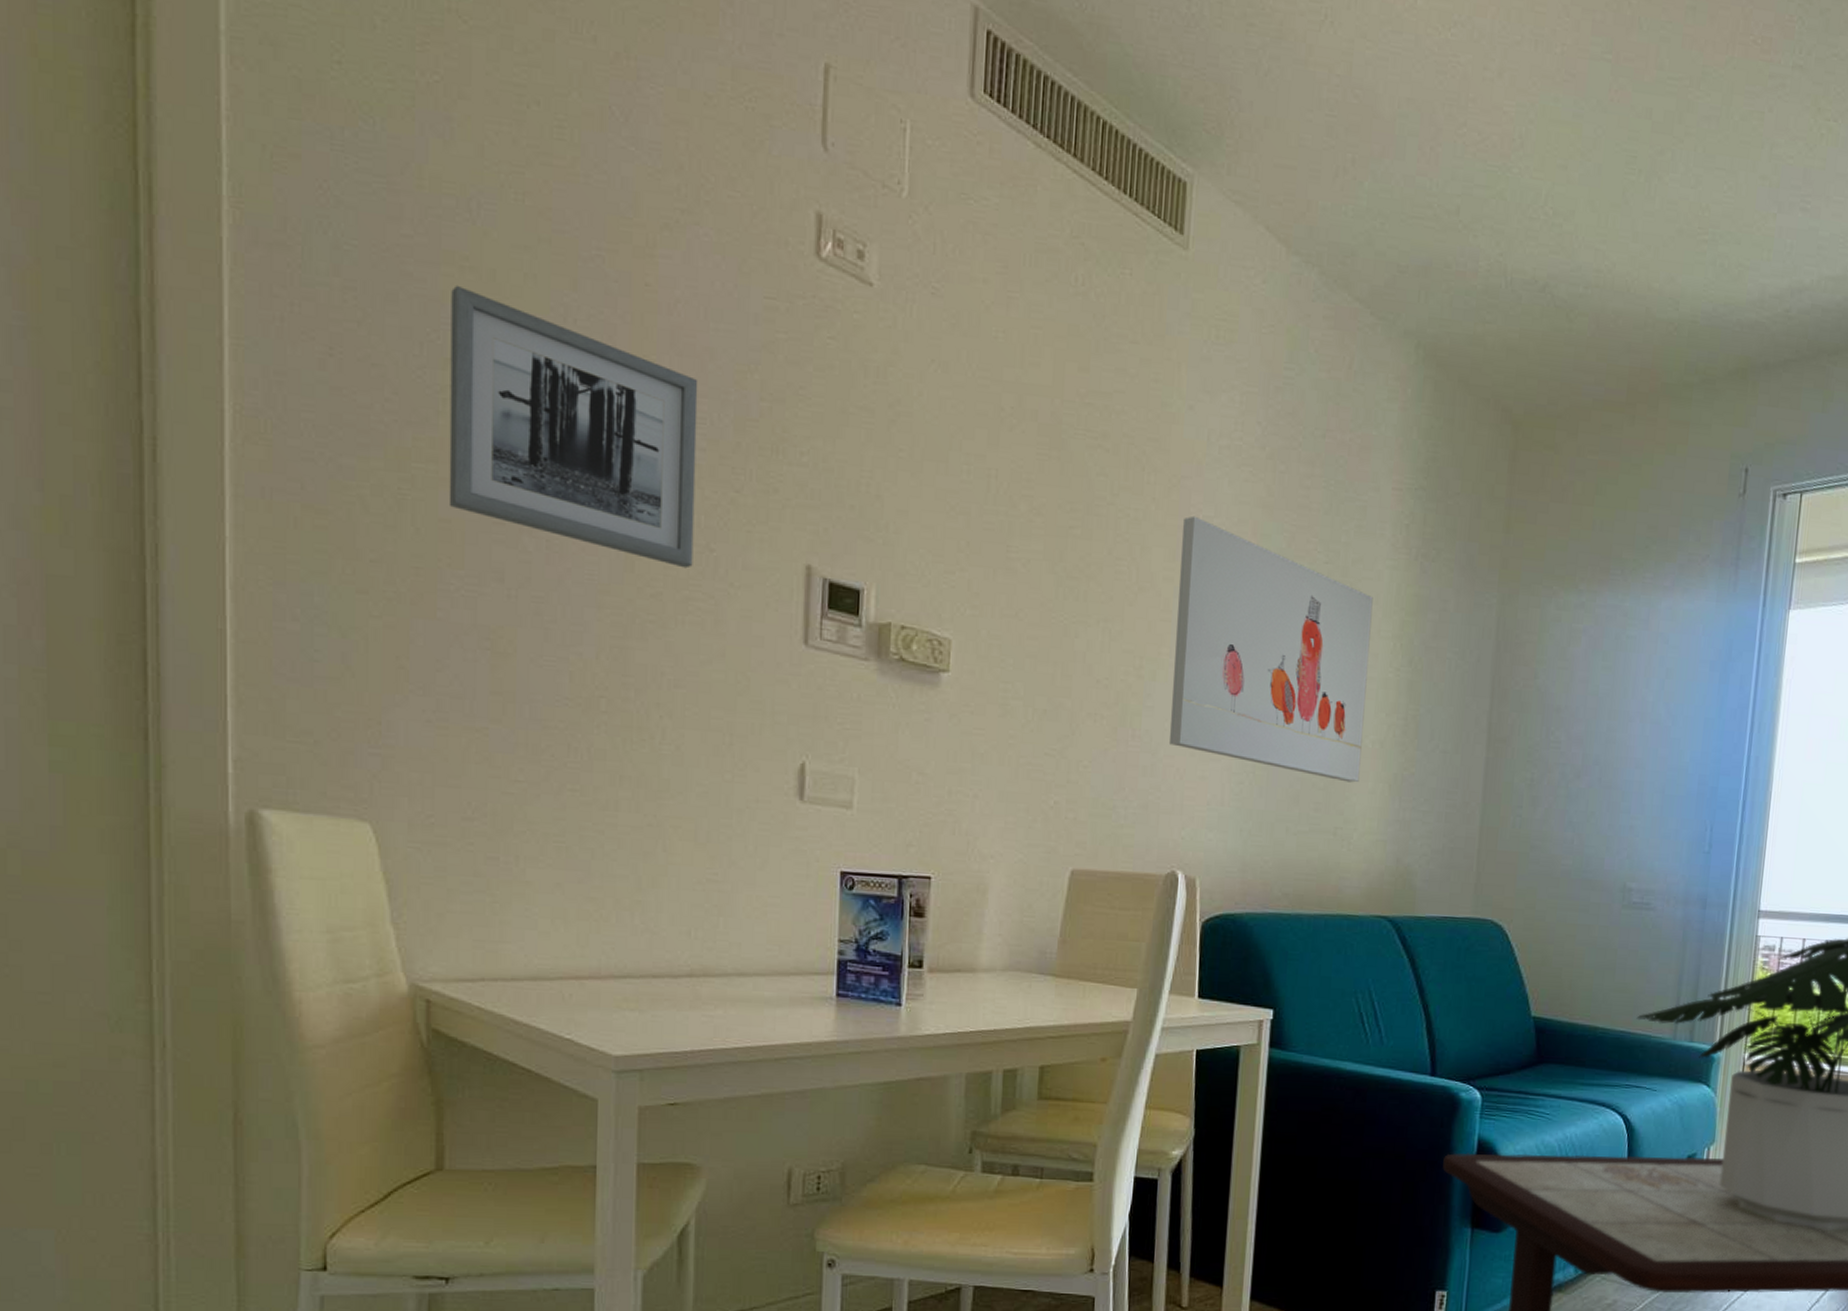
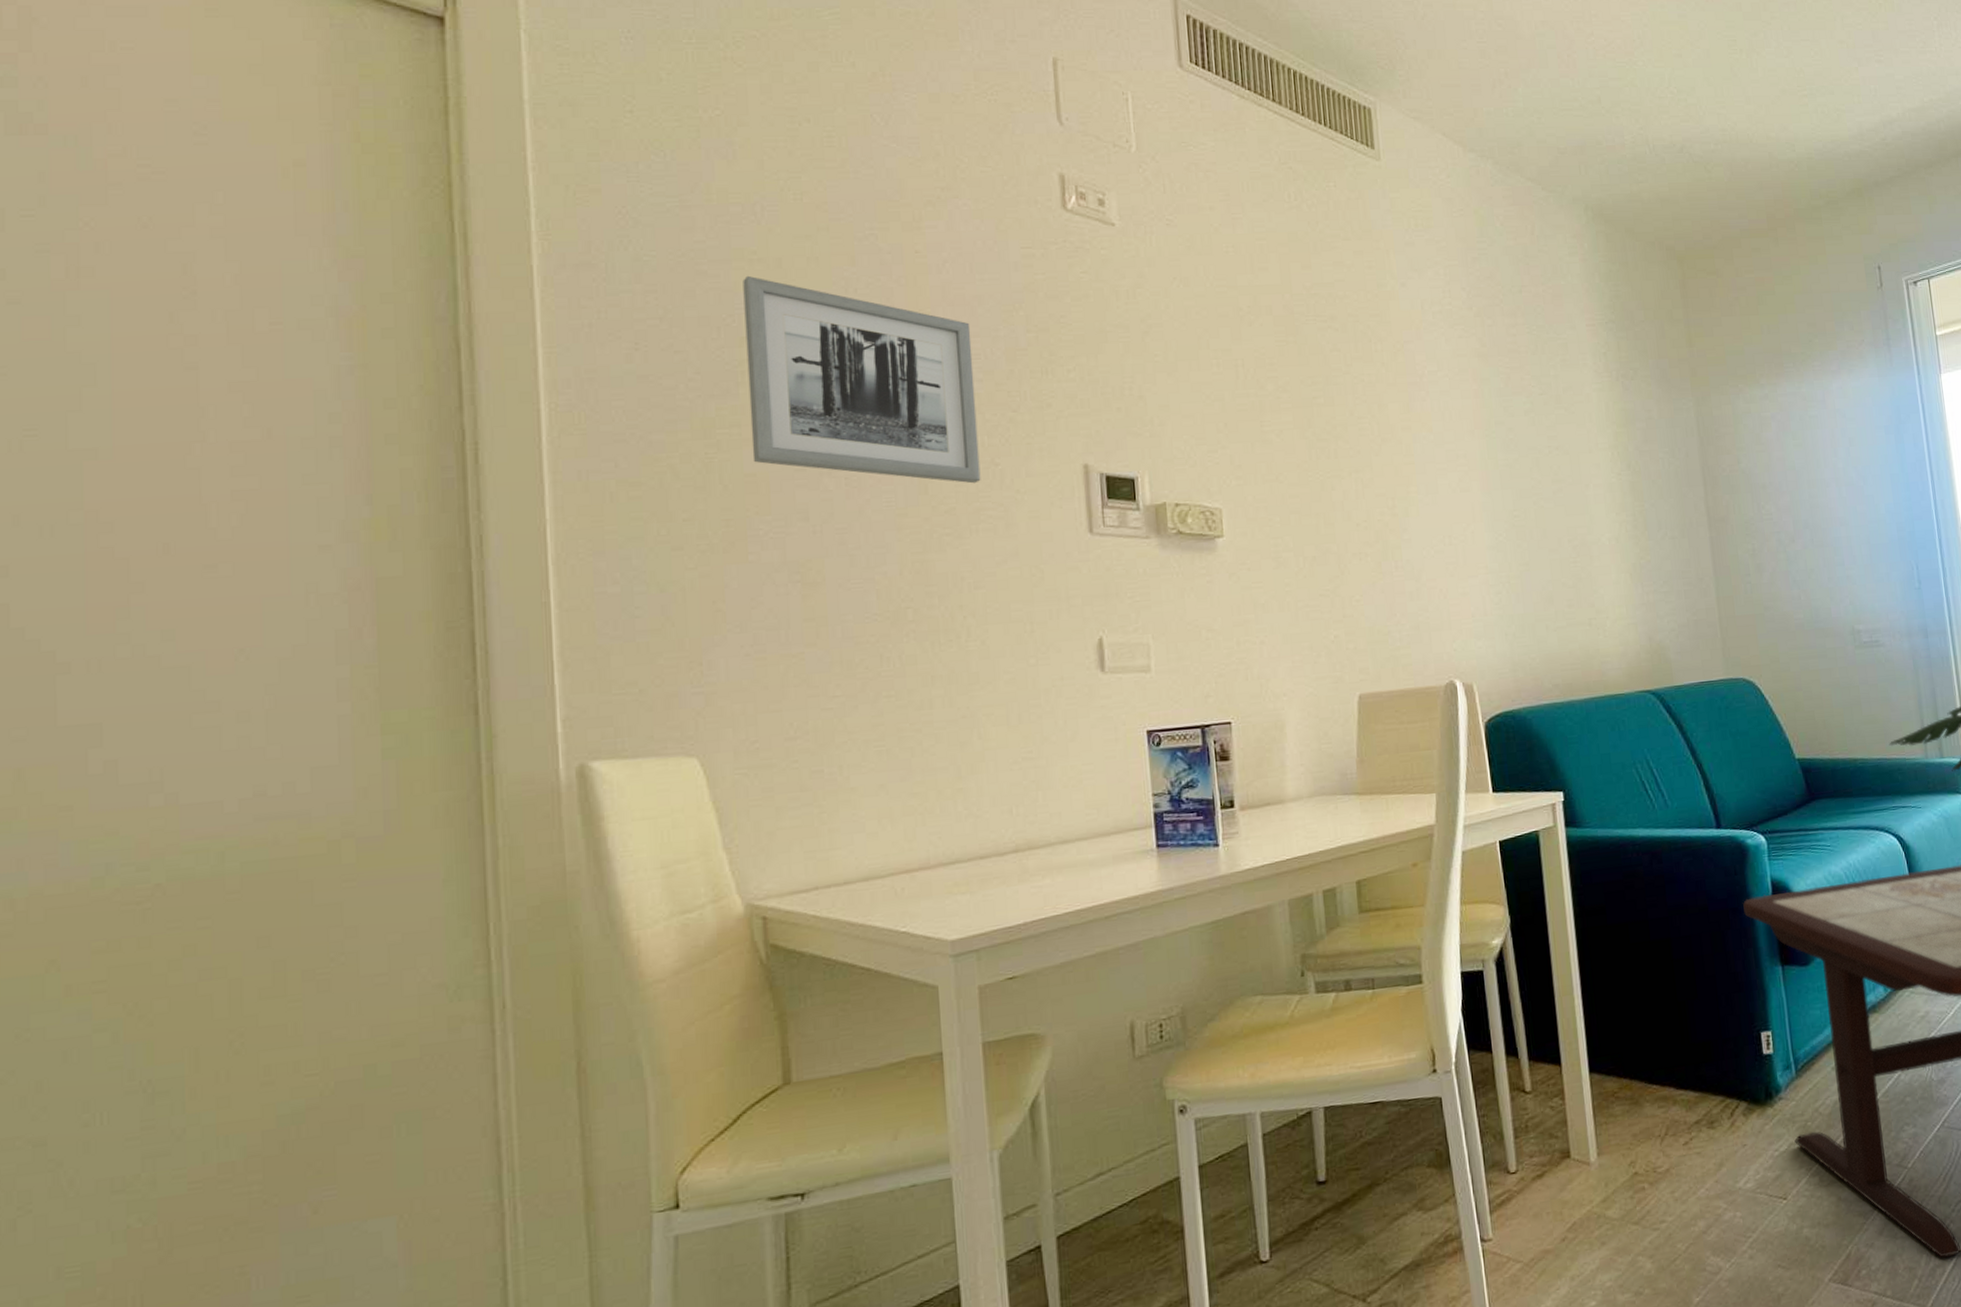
wall art: present [1168,515,1373,783] -> none [1411,372,1603,578]

